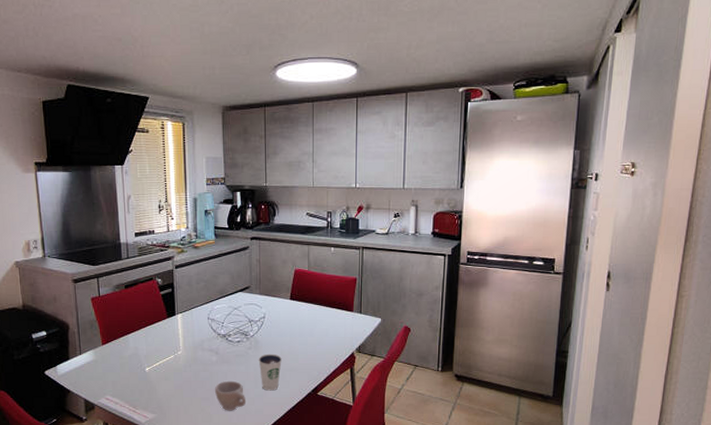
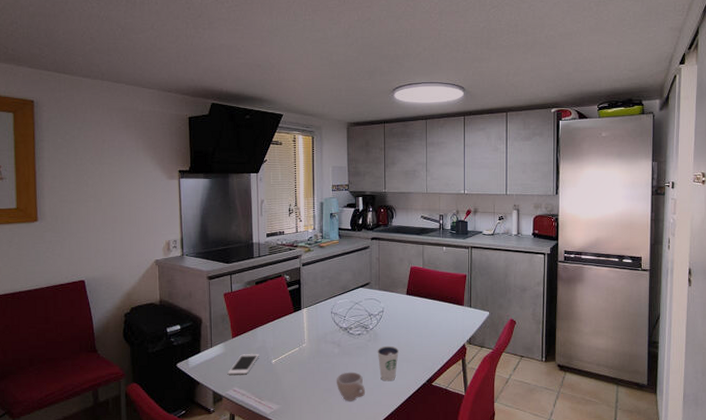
cell phone: none [98,361,132,383] -> present [227,354,259,375]

